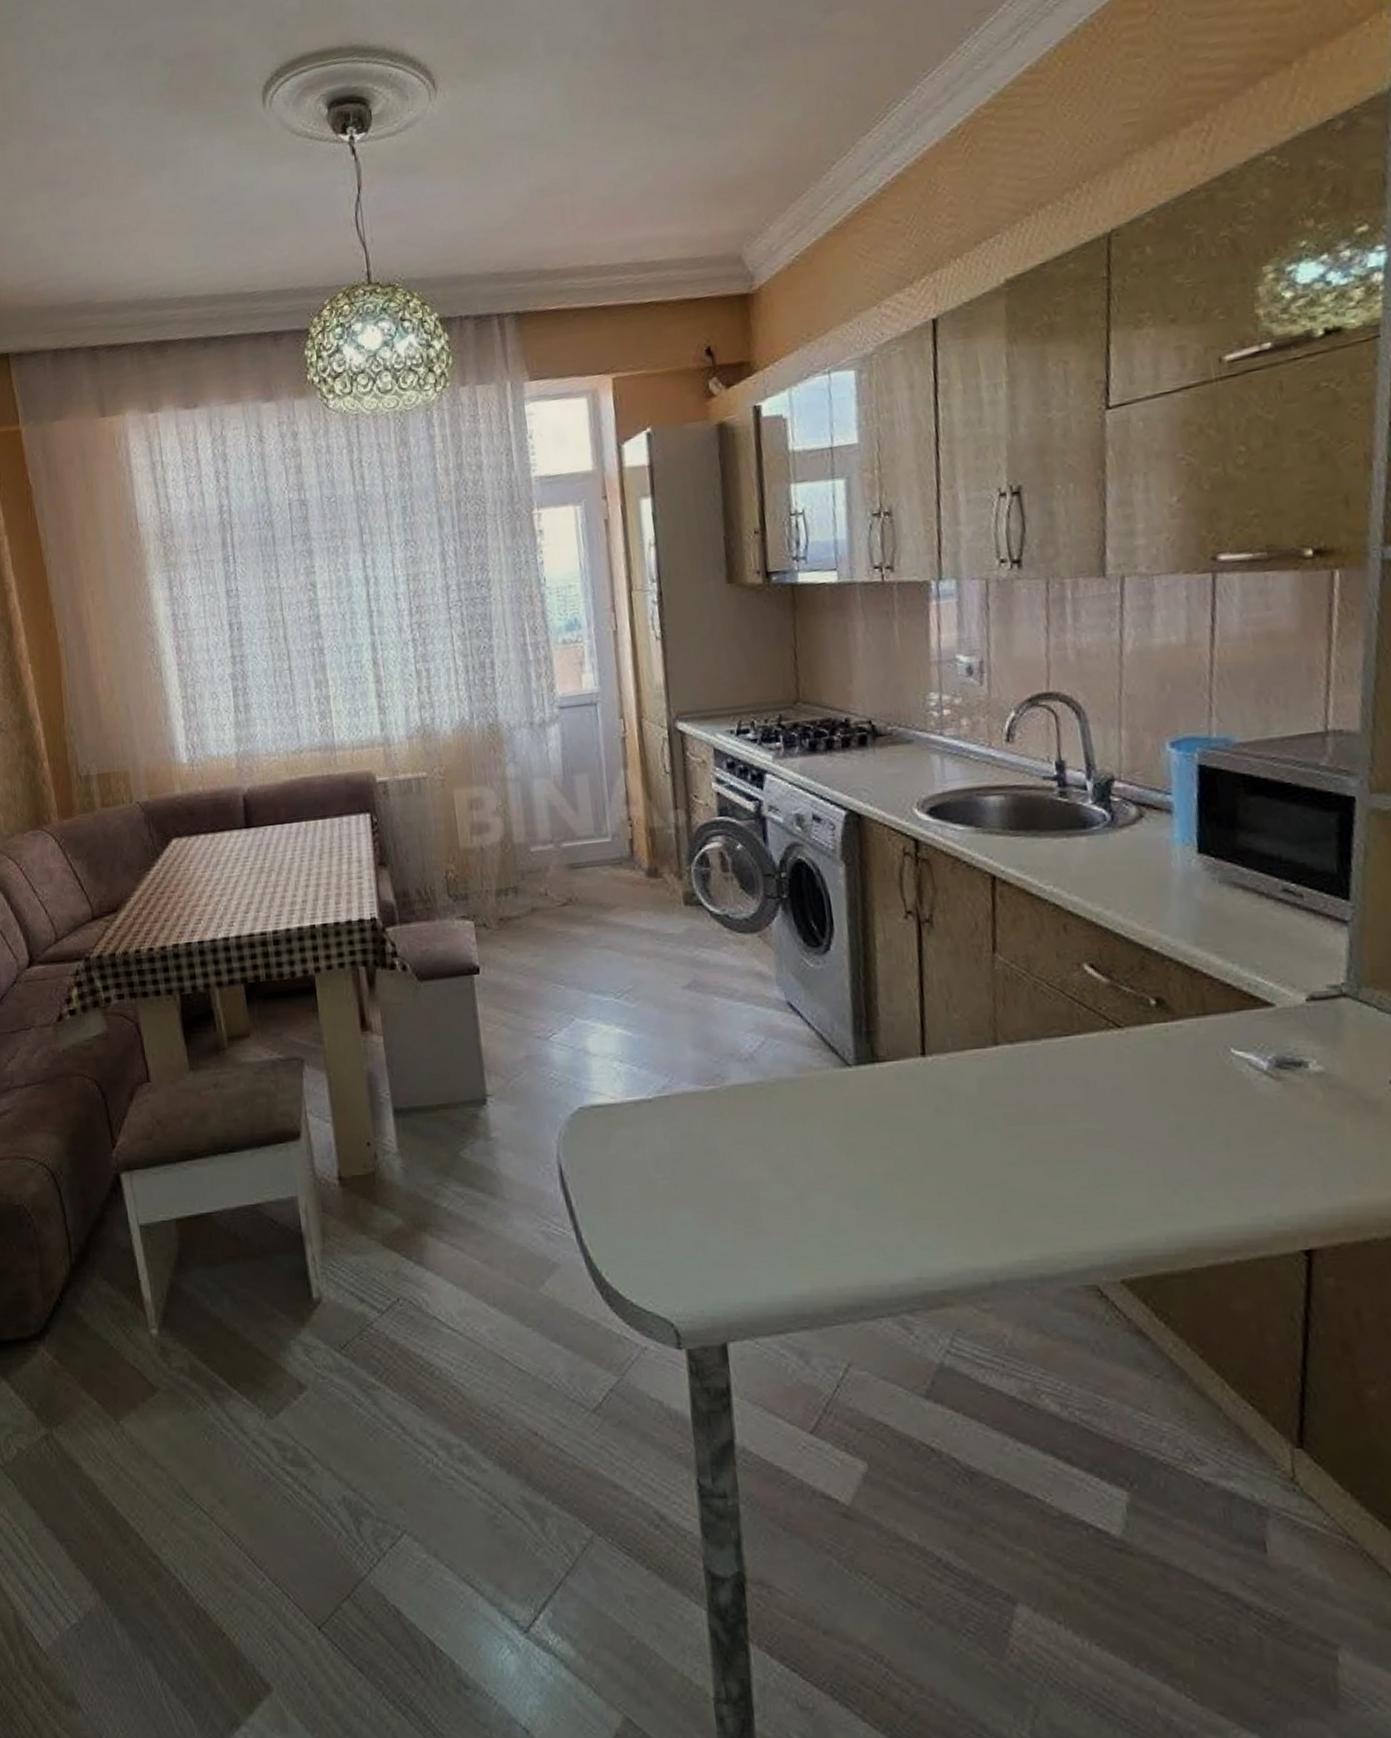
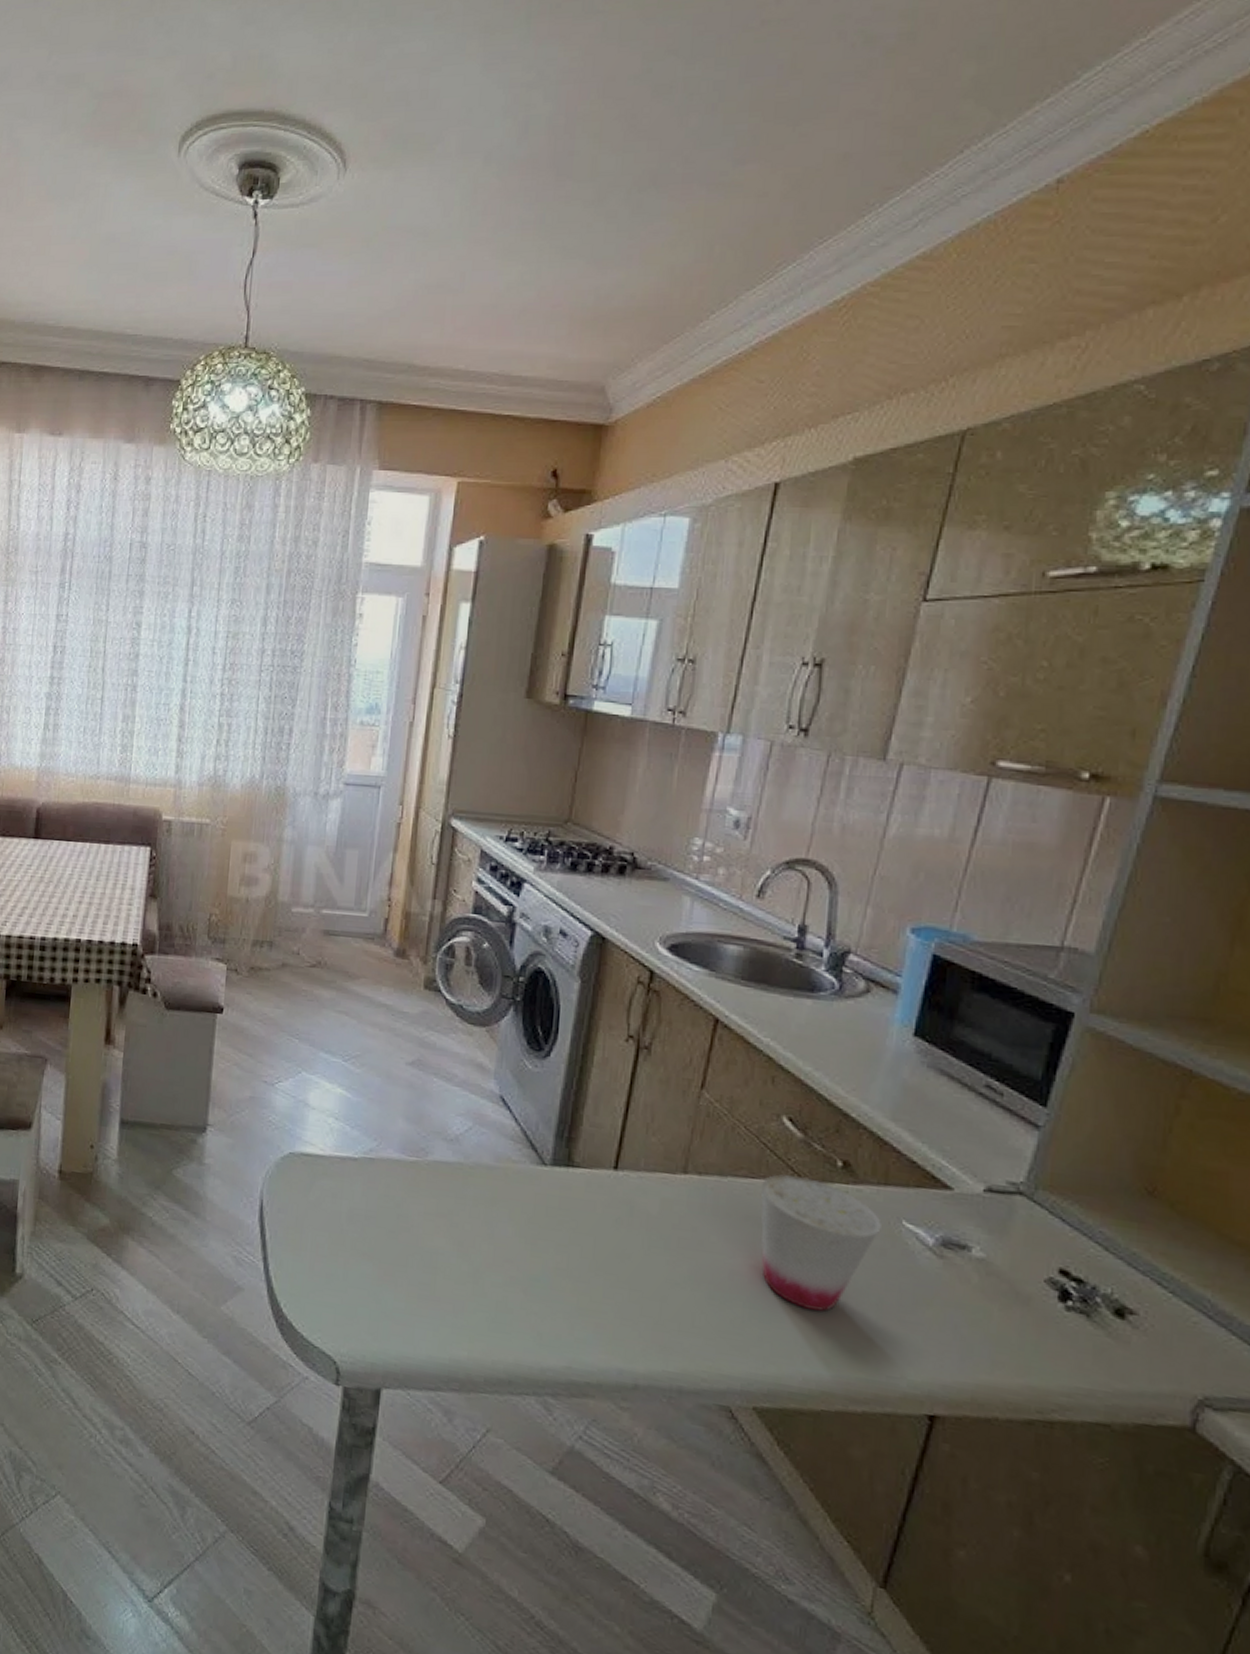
cup: none [1077,1024,1211,1164] -> present [760,1173,882,1312]

